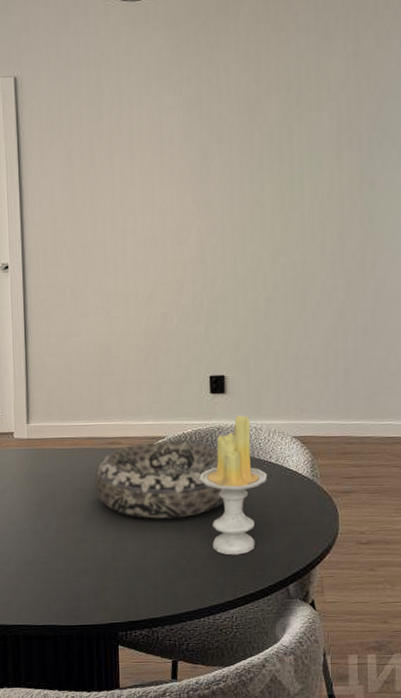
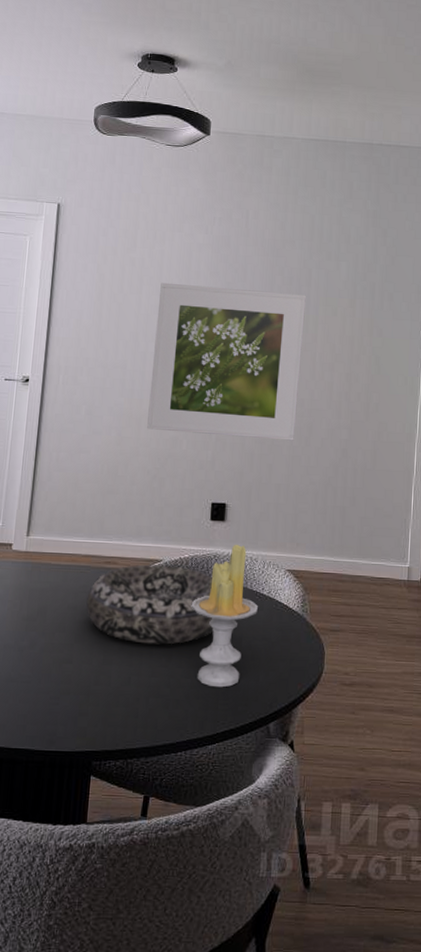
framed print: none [132,151,290,307] -> present [147,282,306,441]

